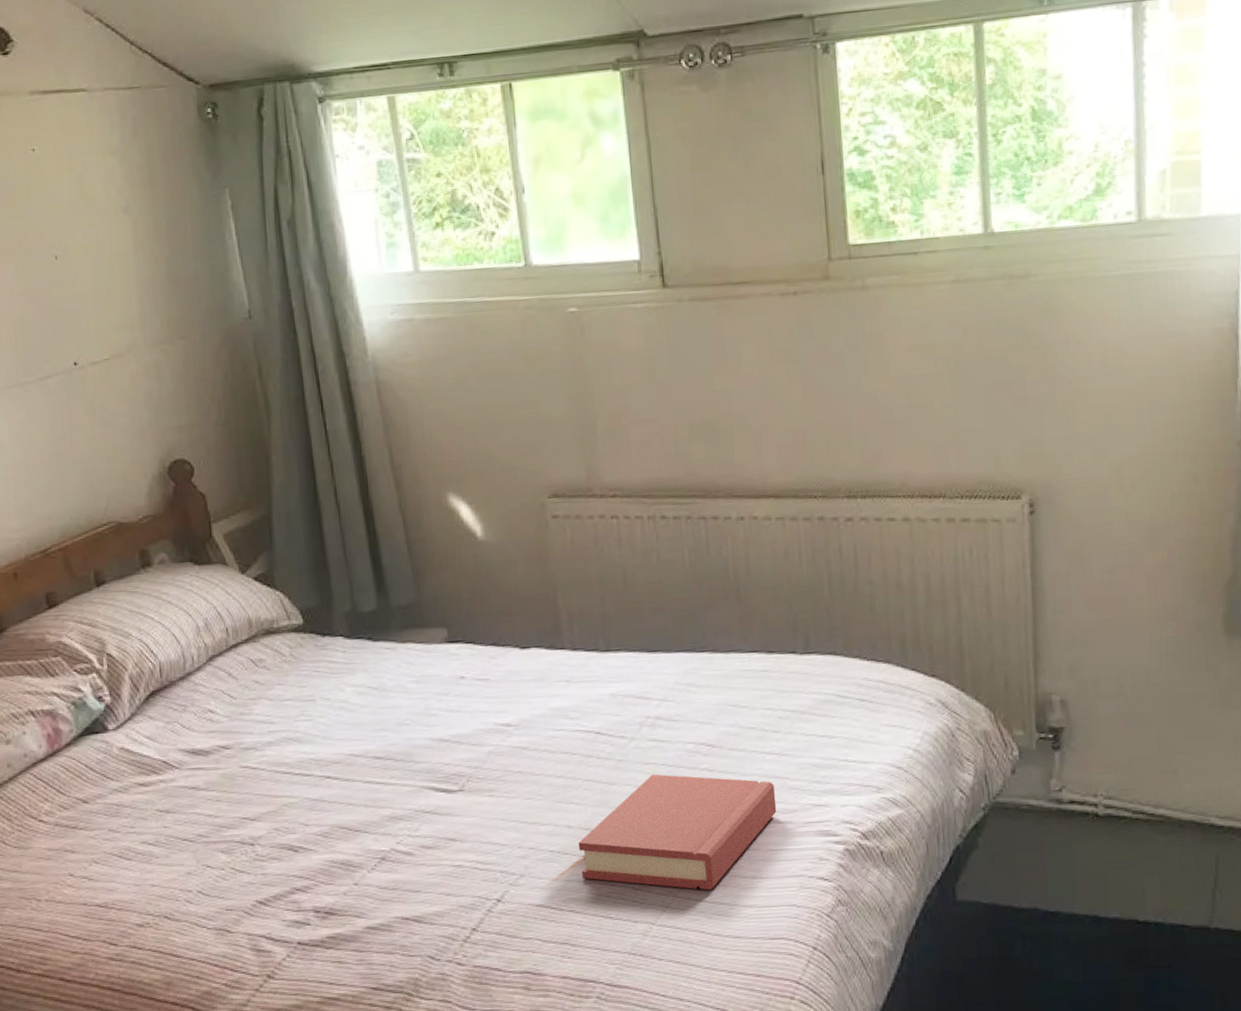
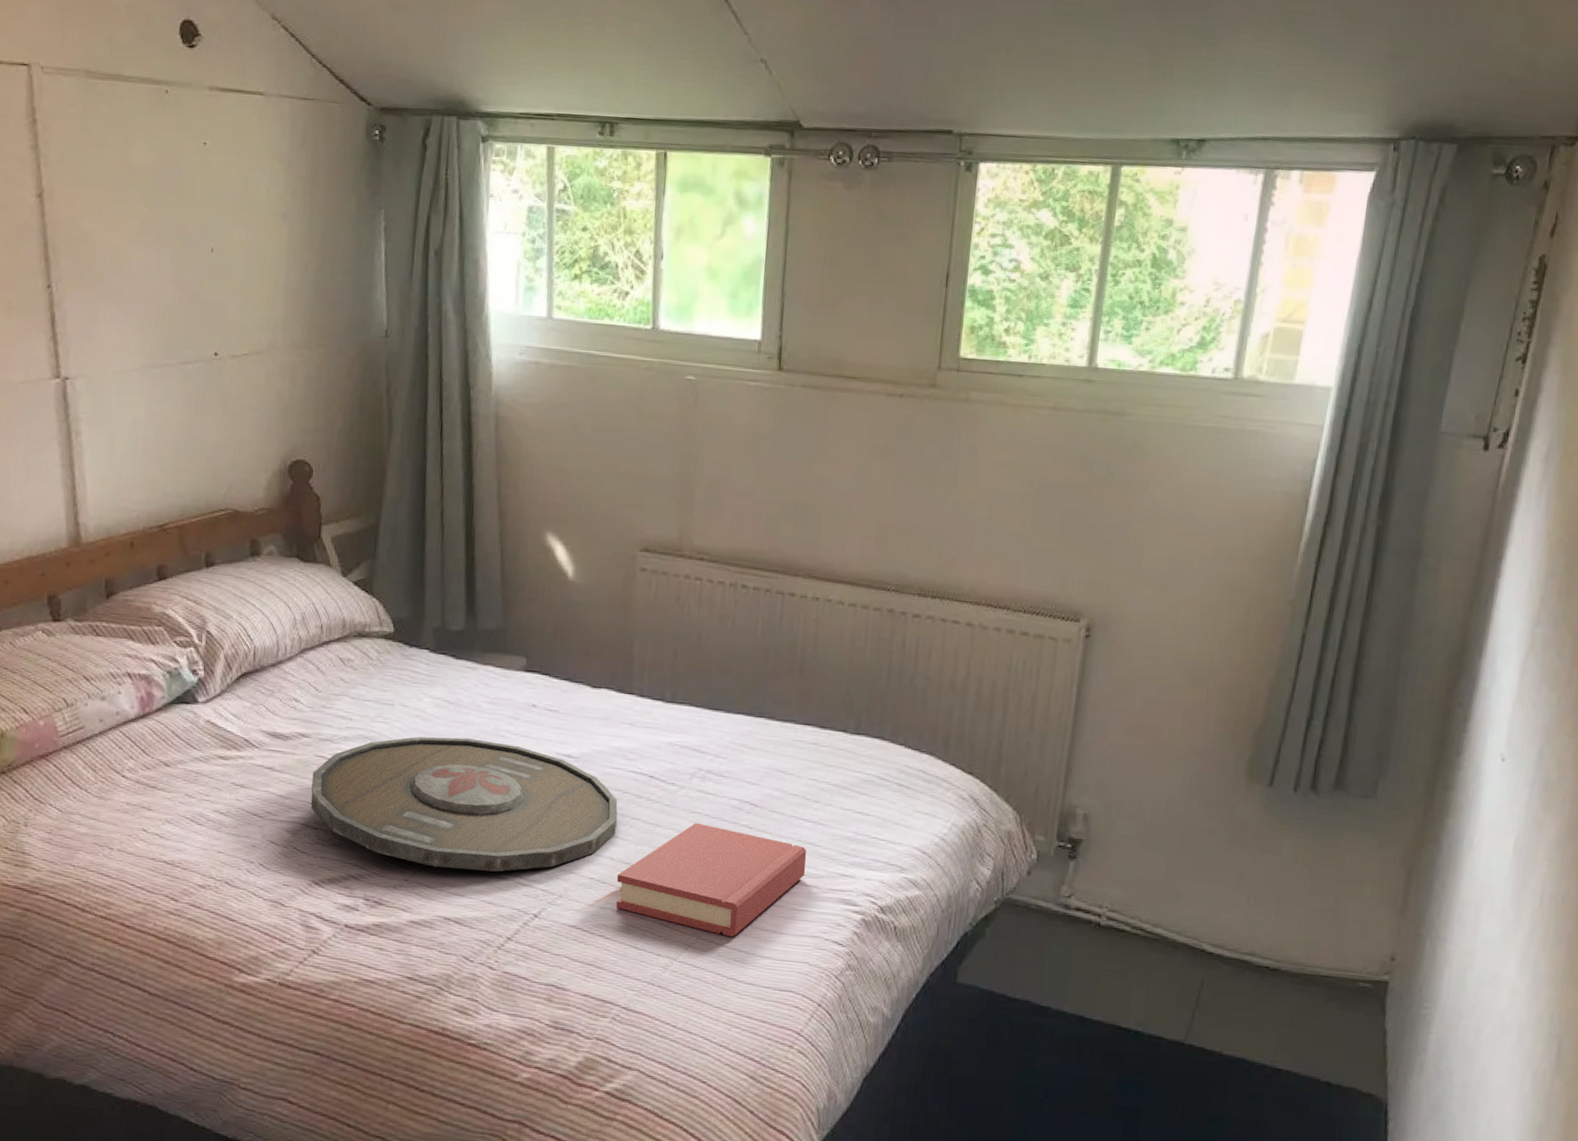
serving tray: none [240,722,570,866] -> present [310,736,618,872]

